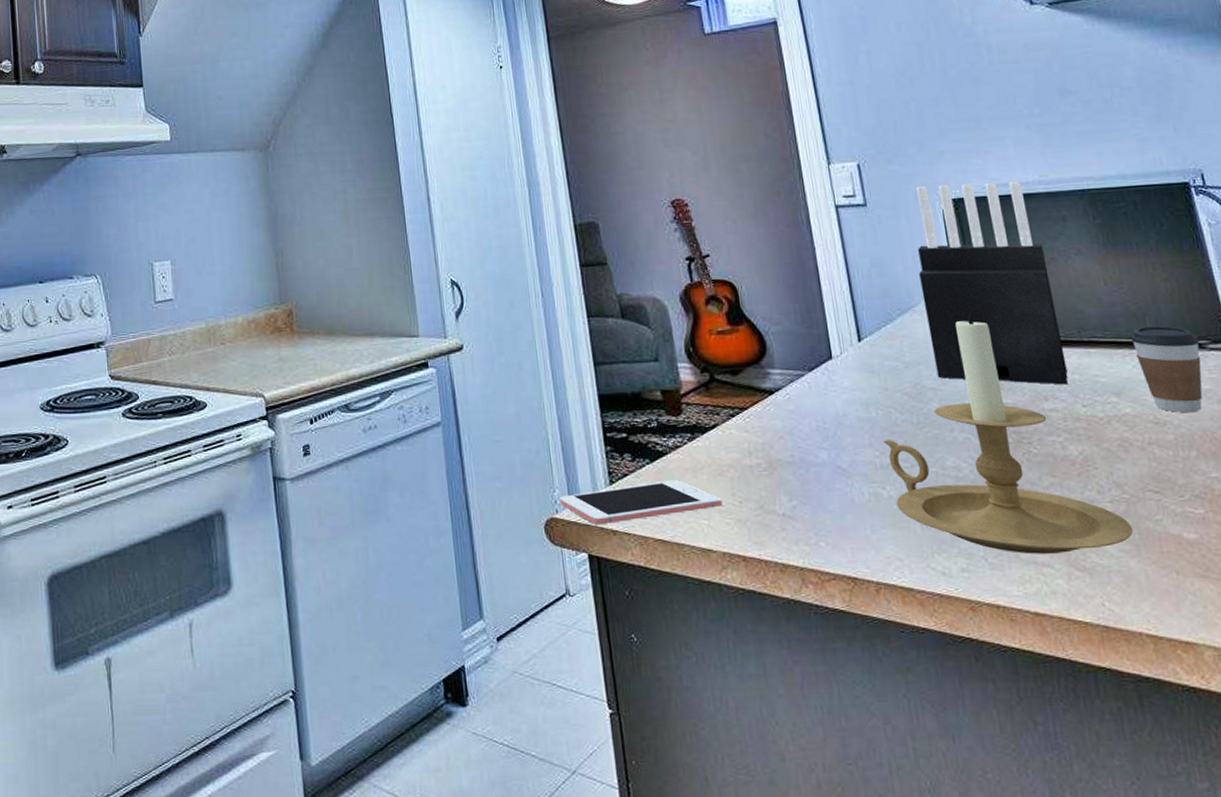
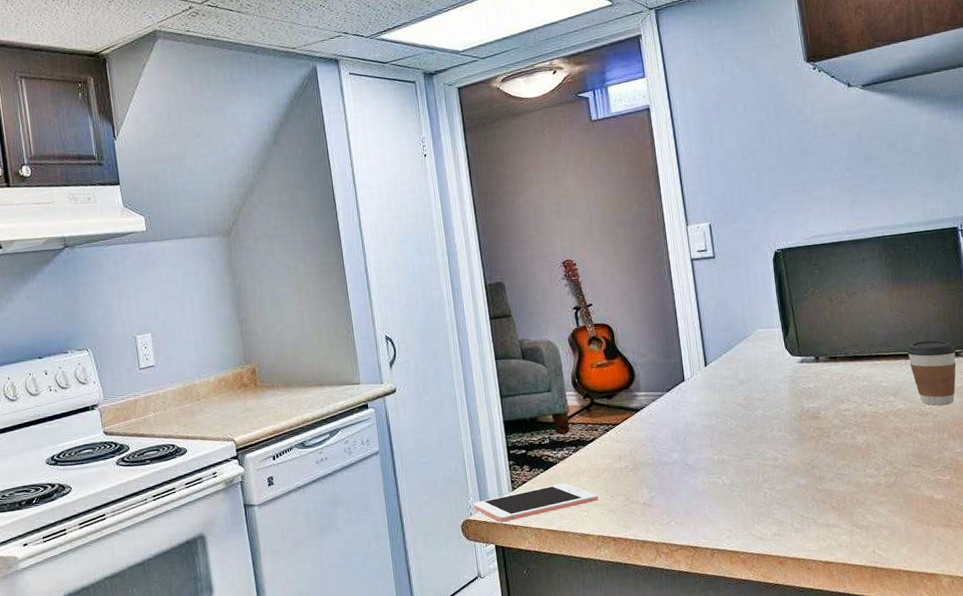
candle holder: present [883,312,1133,554] -> none [721,338,899,519]
knife block: present [916,181,1068,385] -> none [752,232,860,391]

